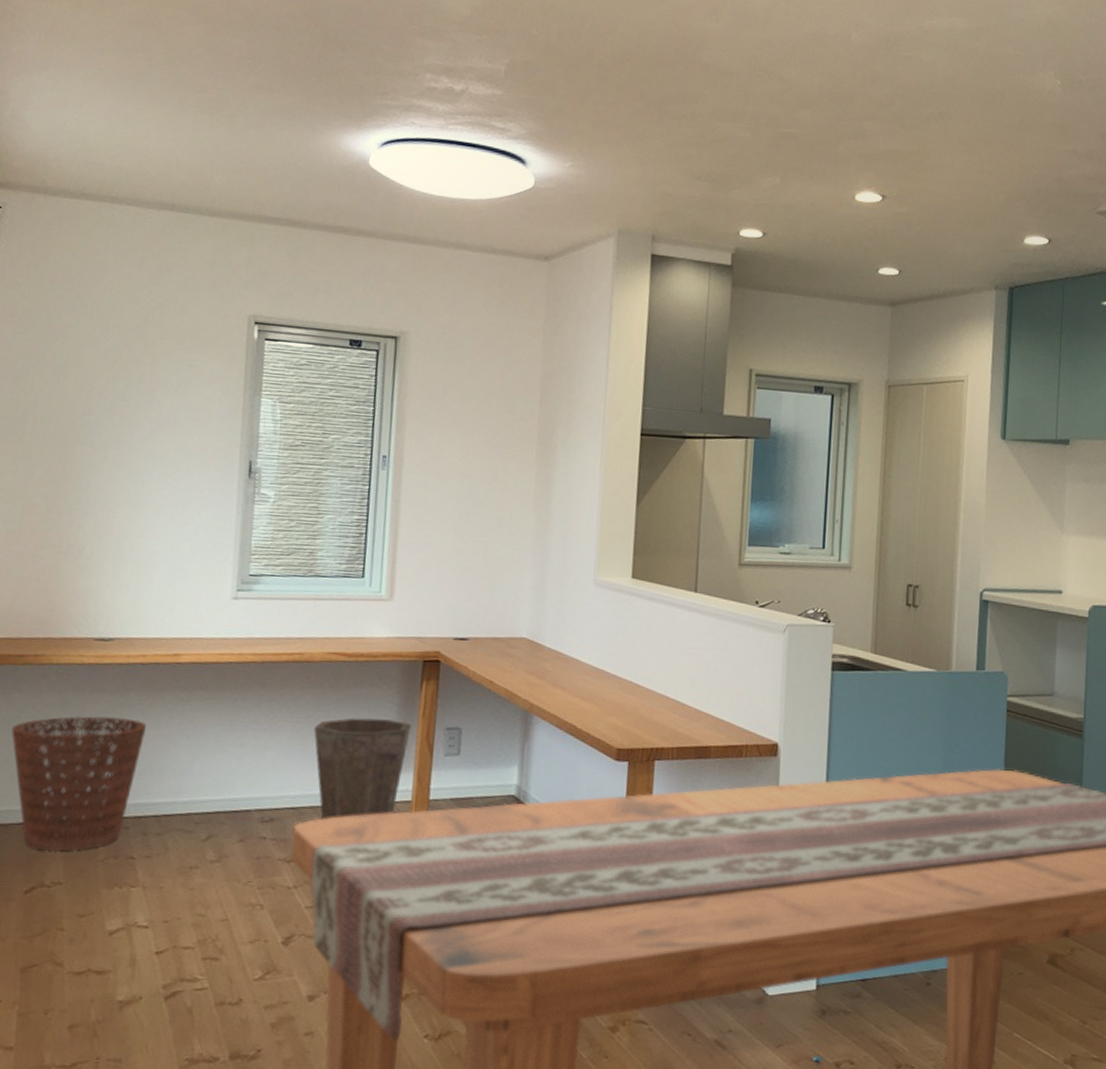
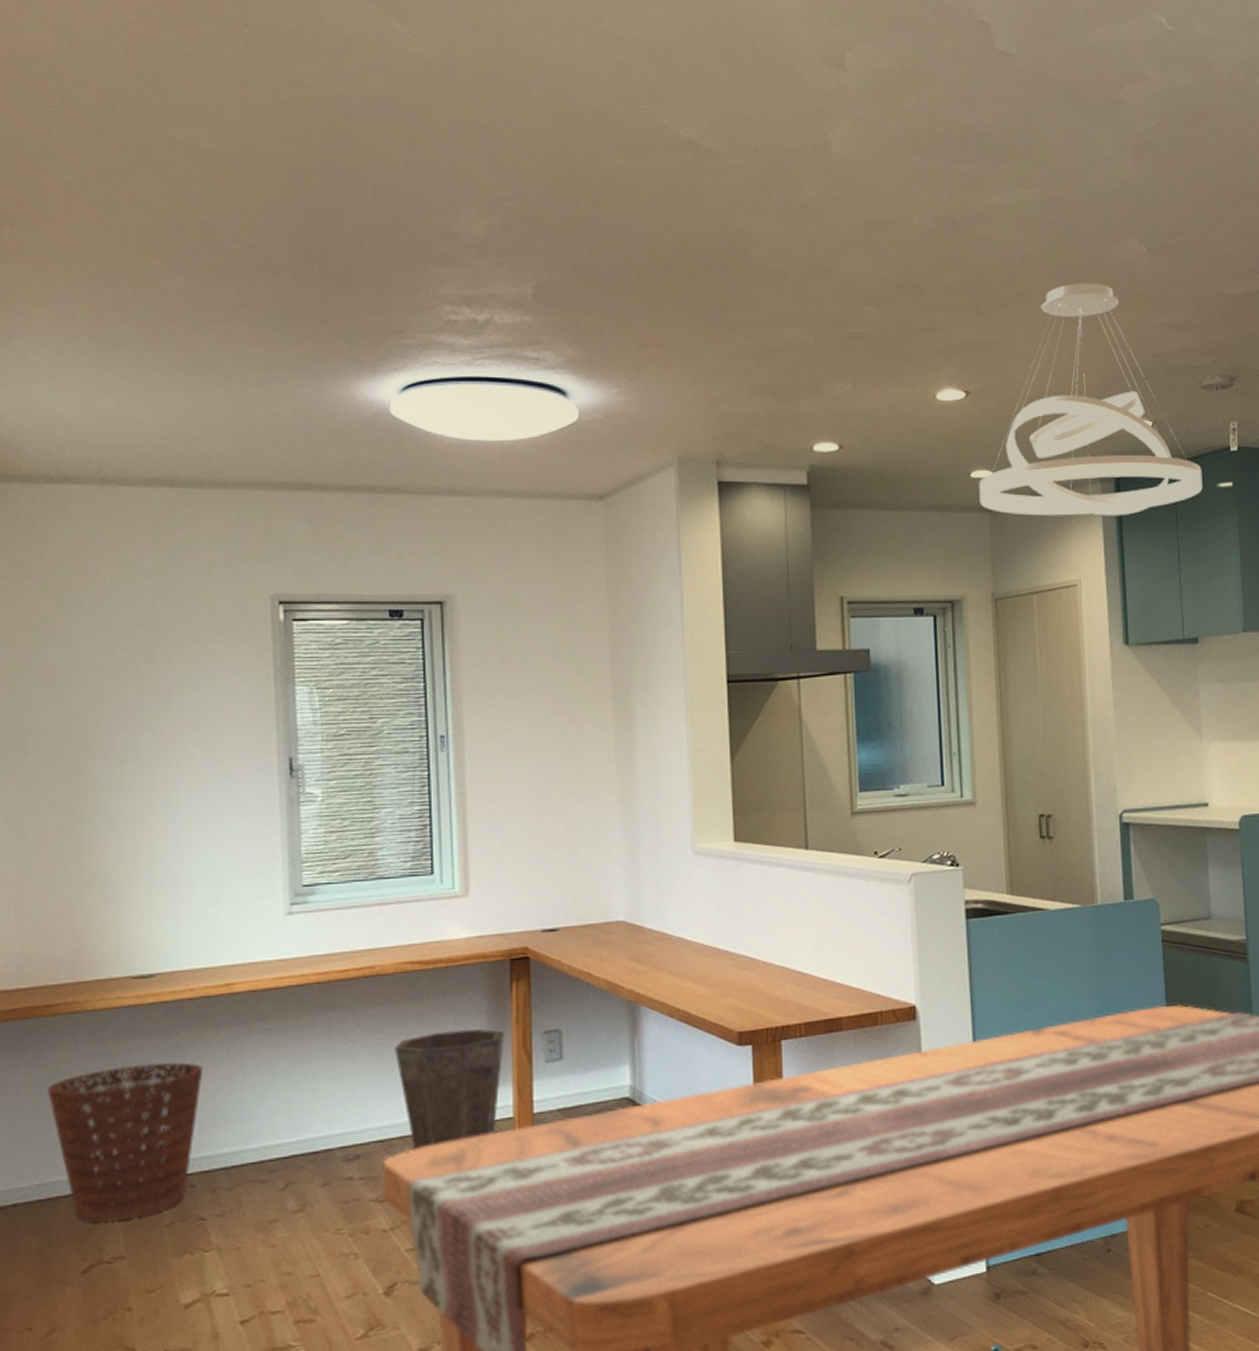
pendant light: none [884,107,1090,322] -> present [979,282,1203,516]

